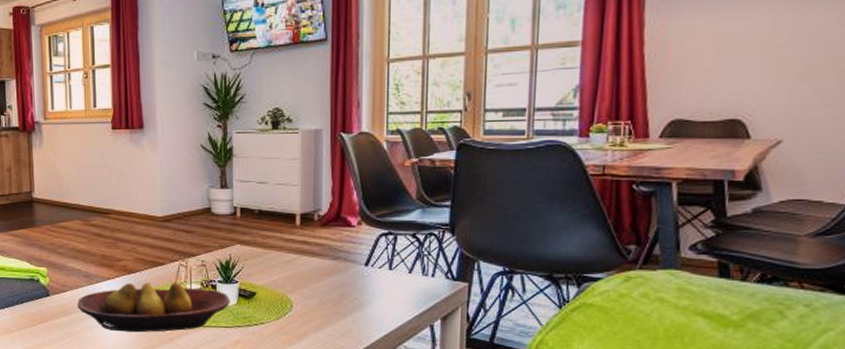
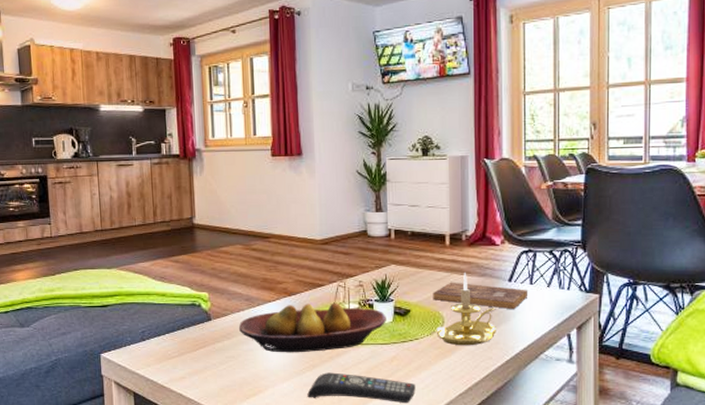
bible: none [281,264,387,297] -> present [433,282,529,310]
candle holder: none [283,255,350,333] -> present [436,273,496,346]

